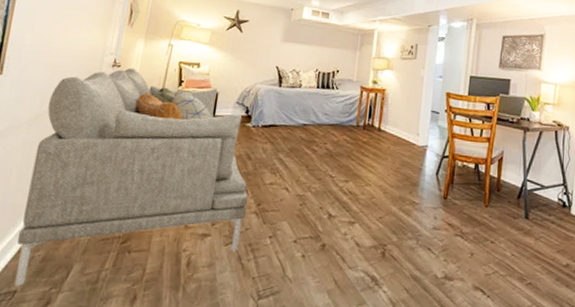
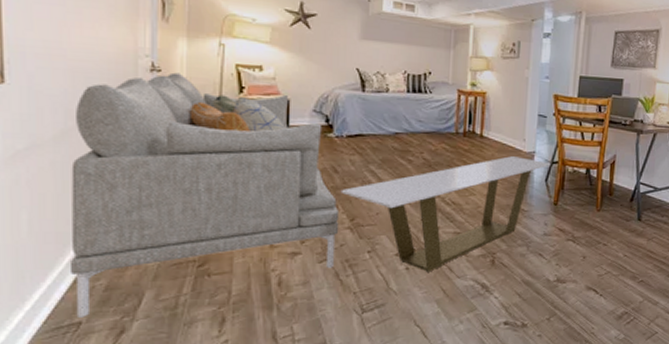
coffee table: none [251,149,442,261] -> present [340,156,551,272]

